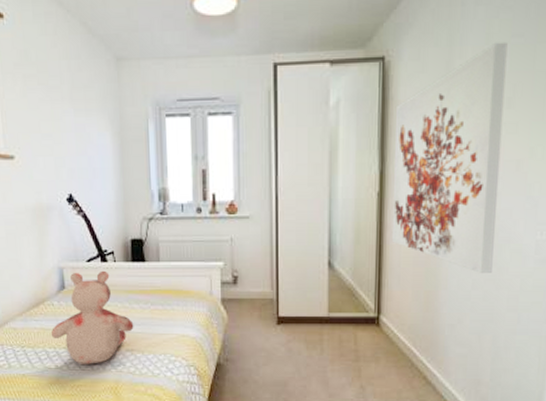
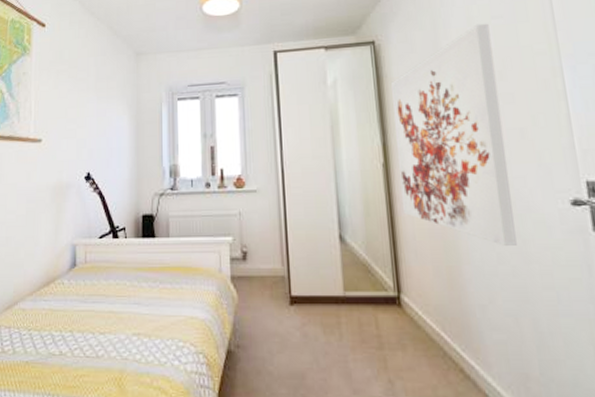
teddy bear: present [50,270,134,364] -> none [58,247,142,350]

